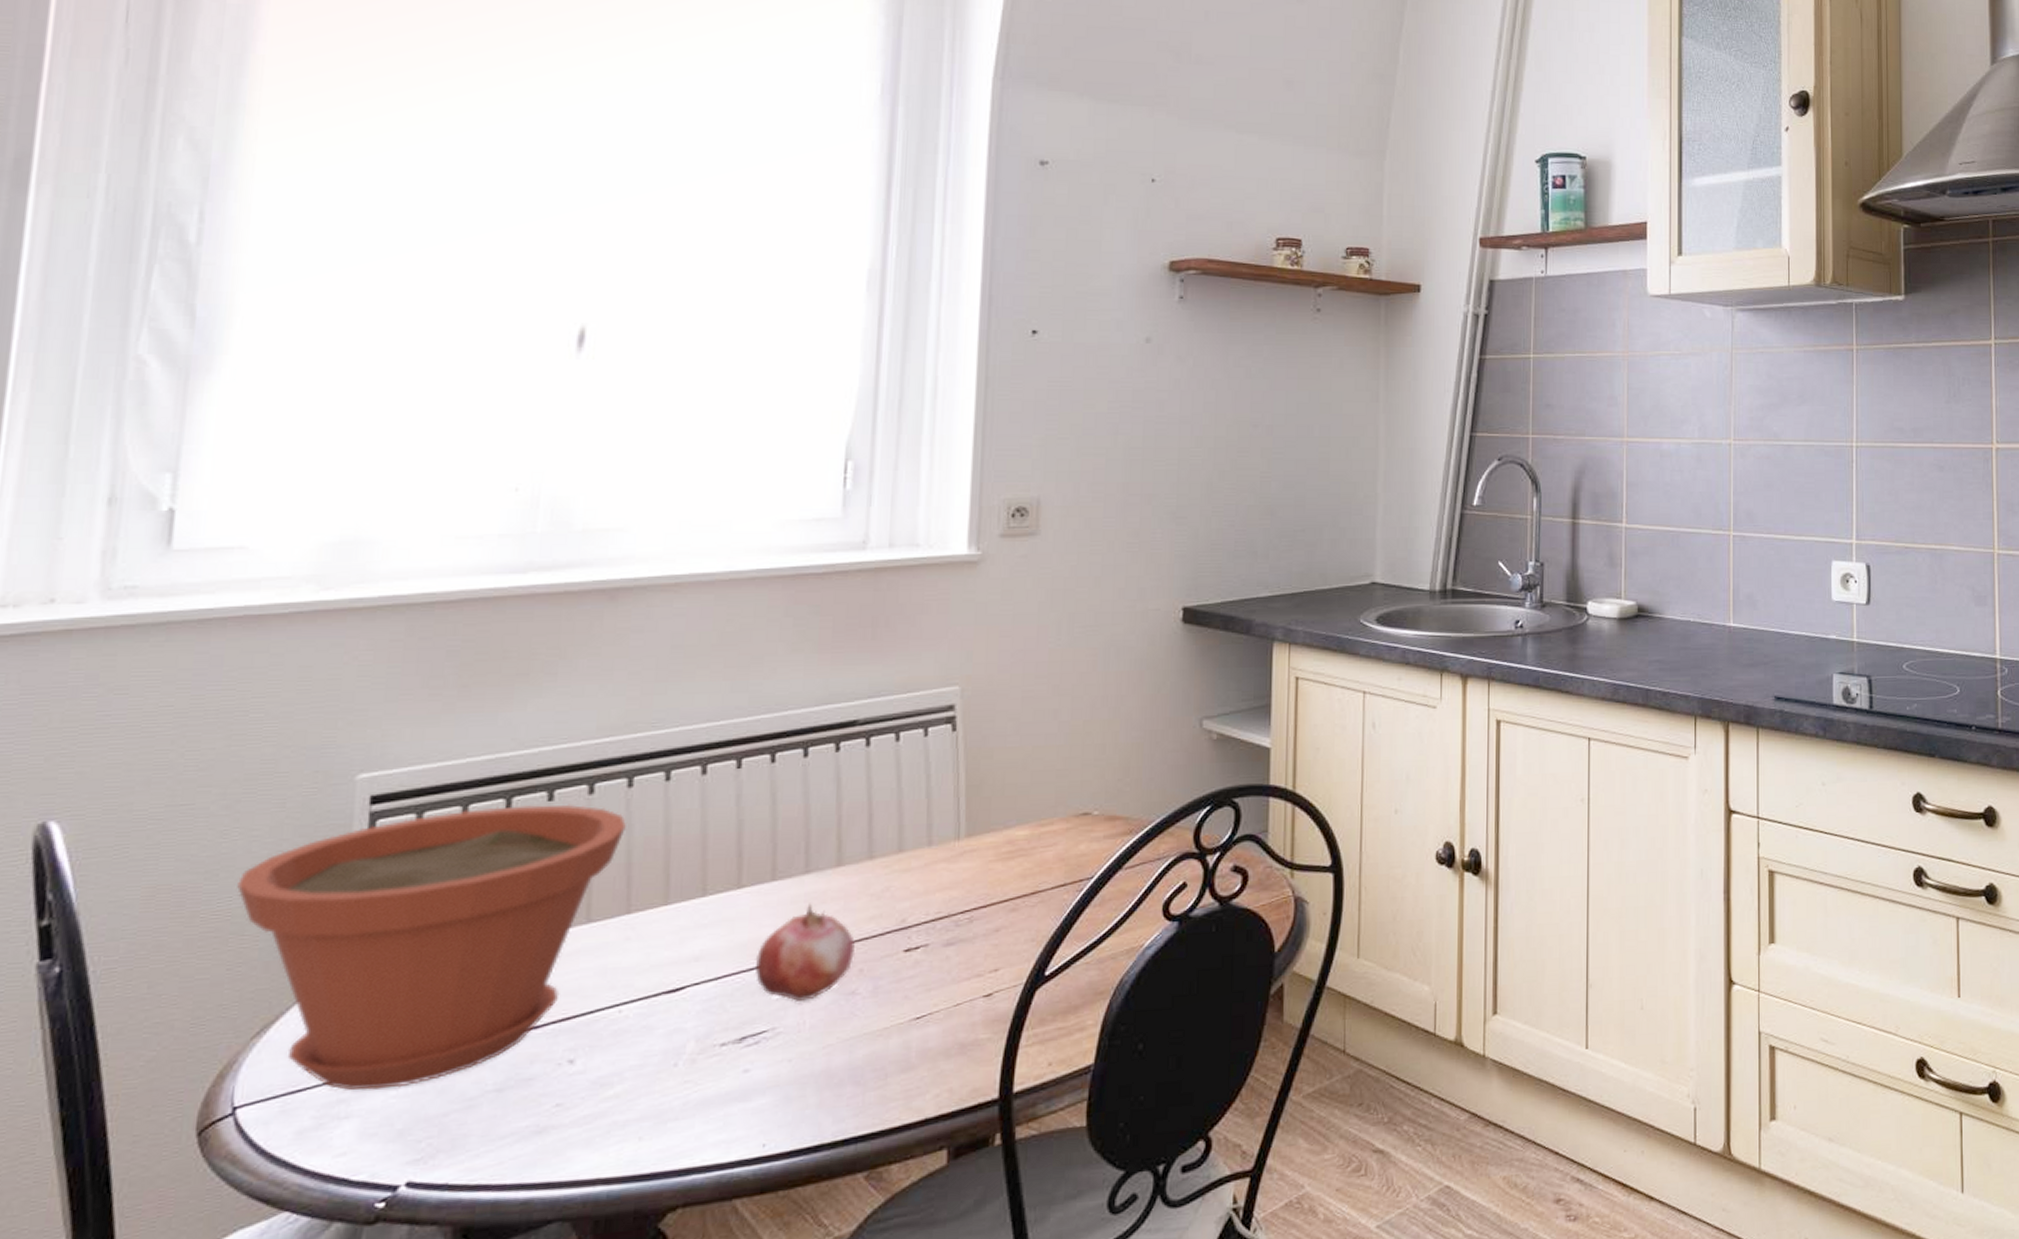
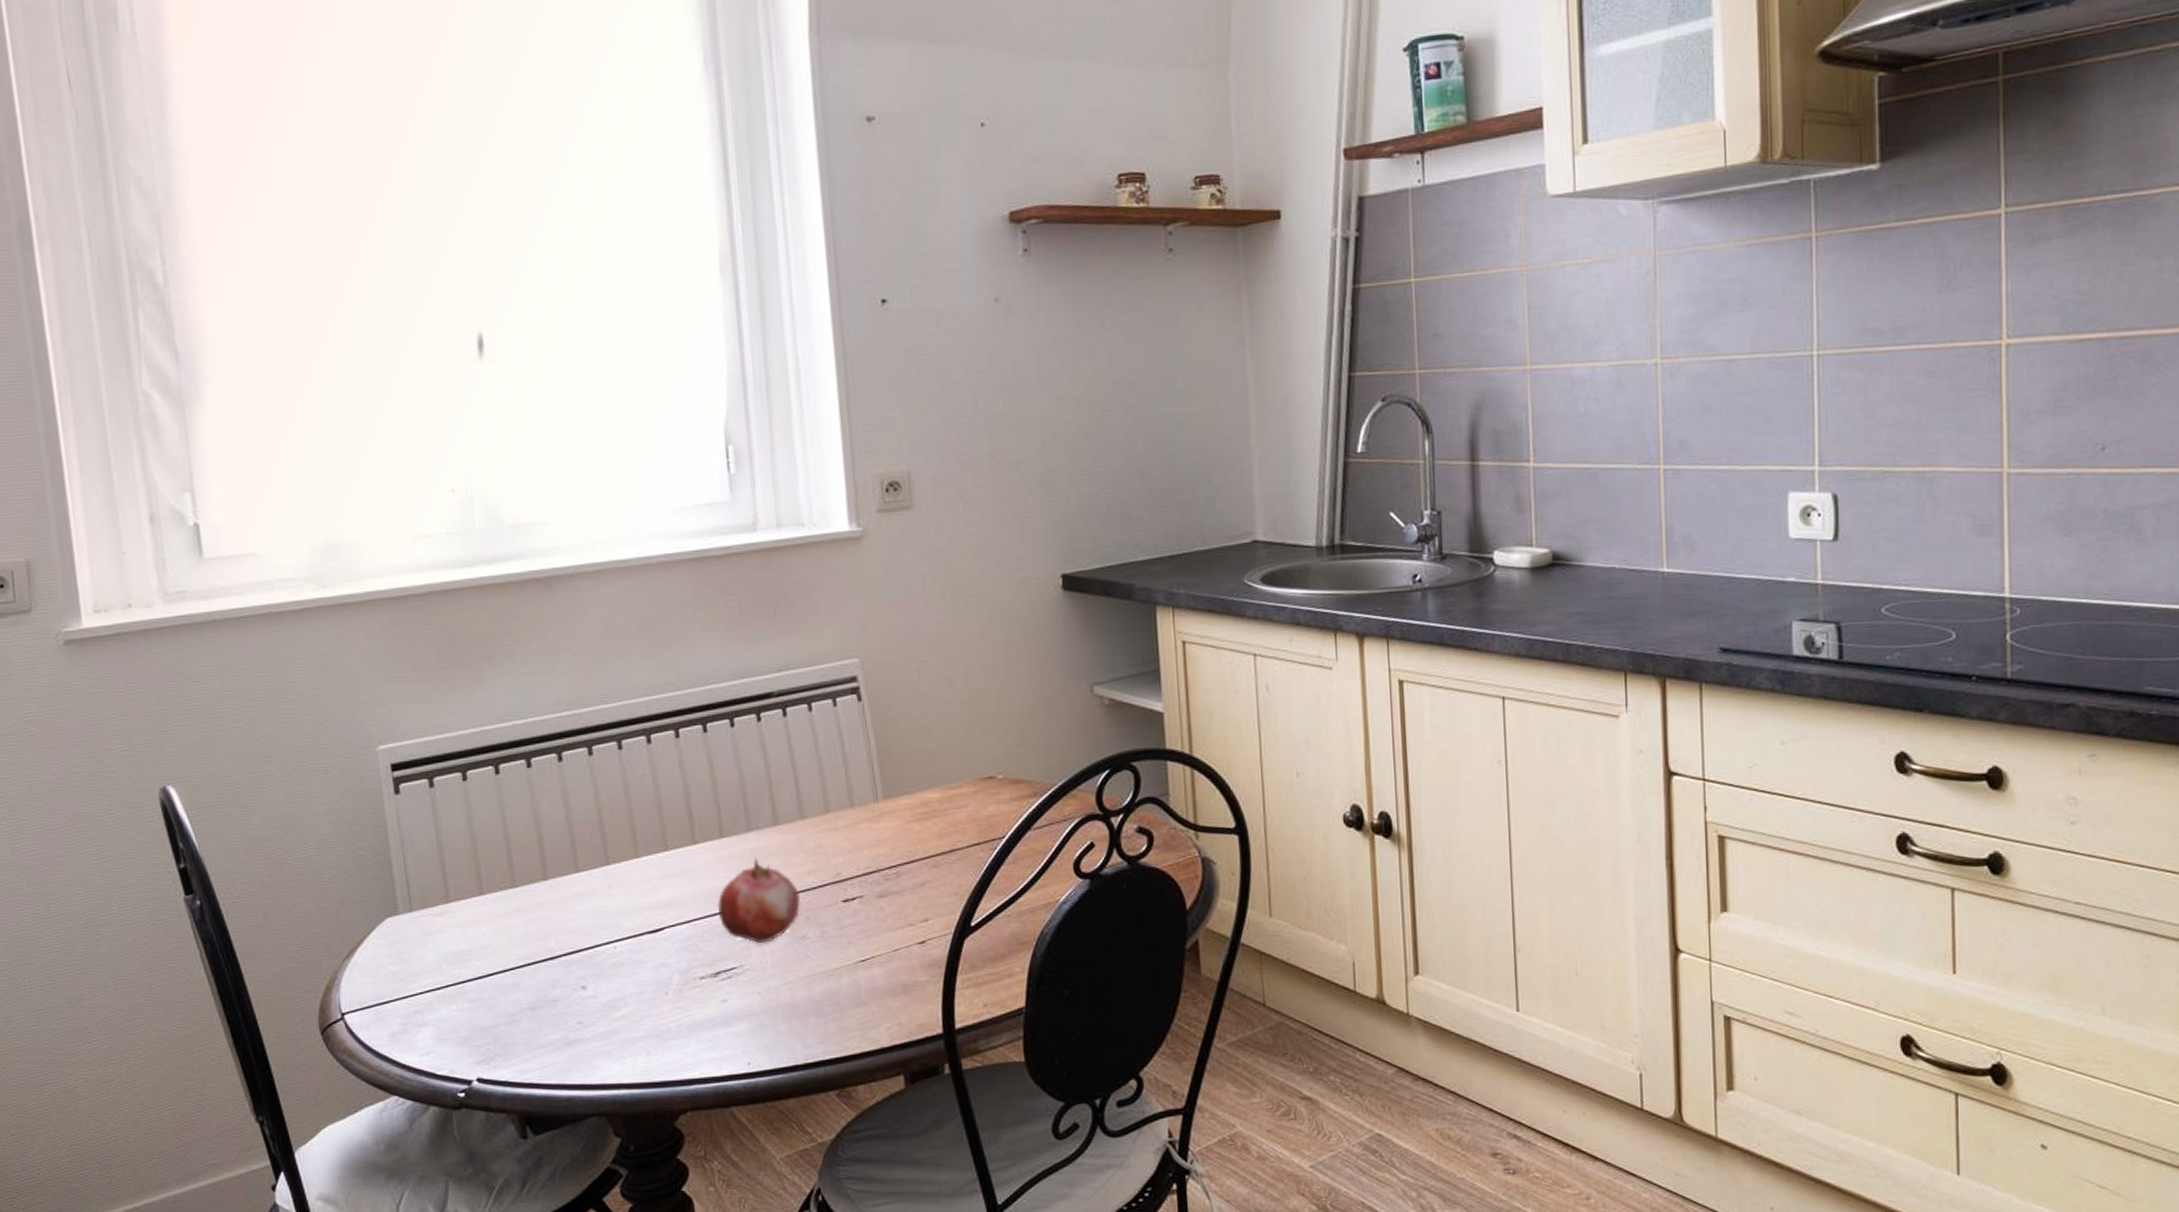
plant pot: present [237,804,626,1091] -> none [308,770,593,1004]

